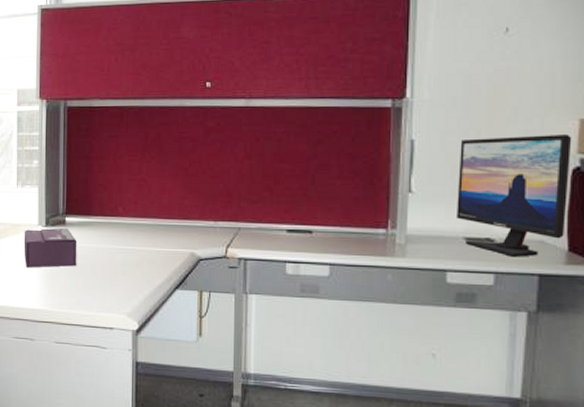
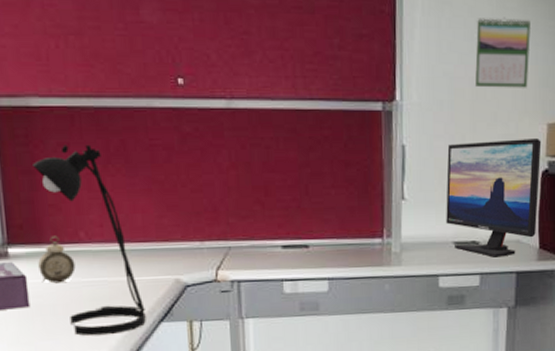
alarm clock: none [86,209,113,249] -> present [38,235,76,284]
desk lamp: none [90,136,164,296] -> present [33,144,146,337]
calendar: none [492,14,559,84] -> present [474,17,530,88]

